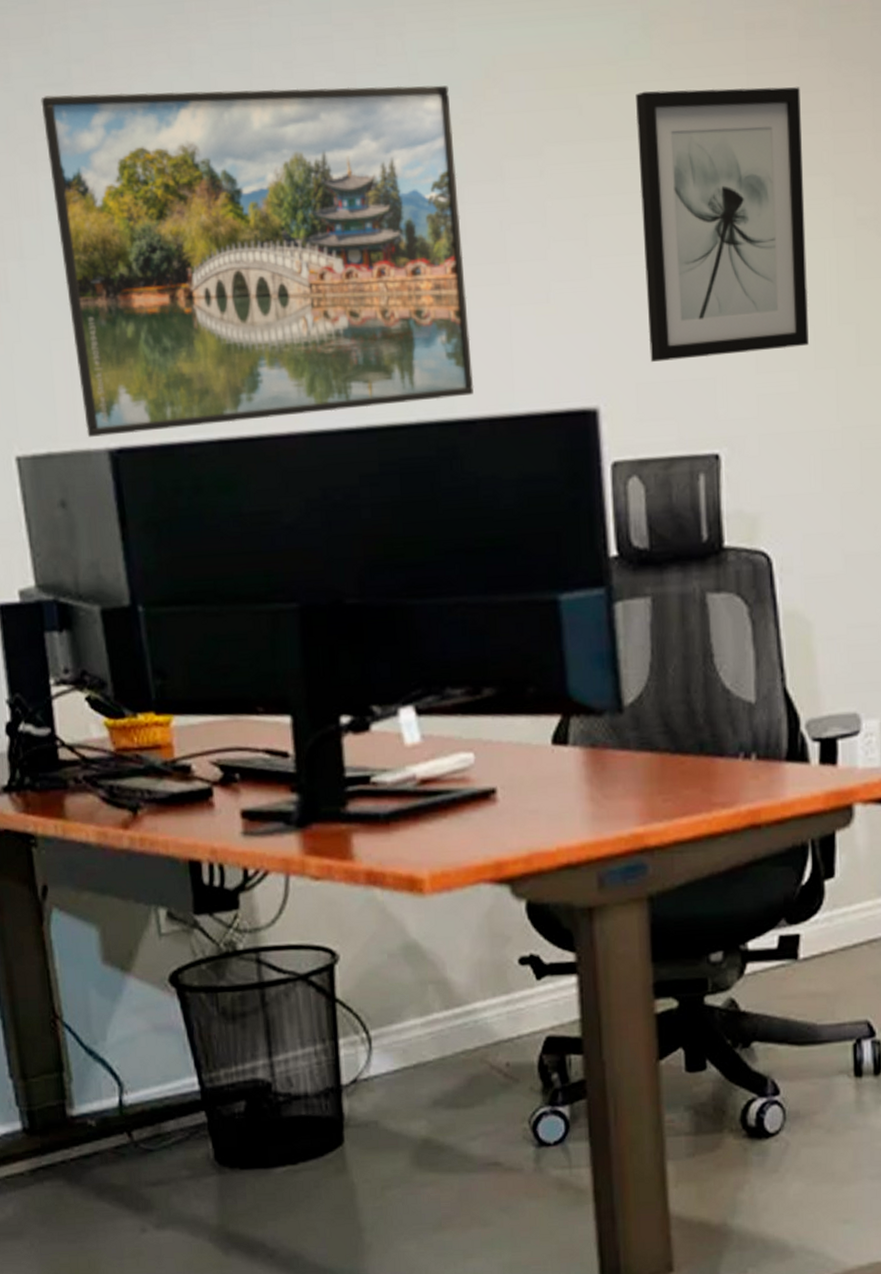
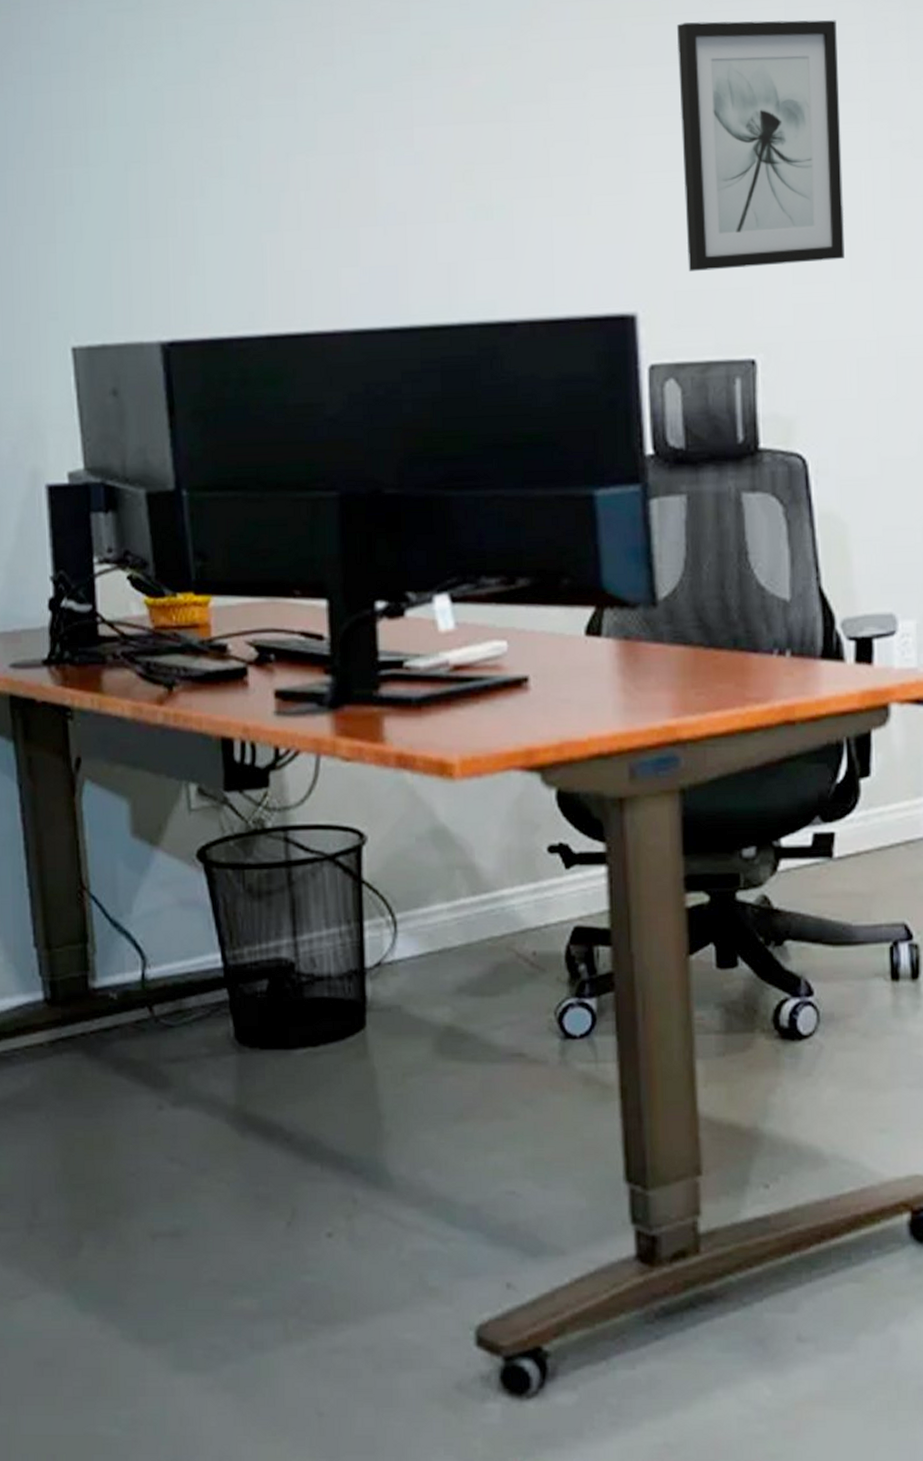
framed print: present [41,85,474,437] -> none [112,14,516,331]

